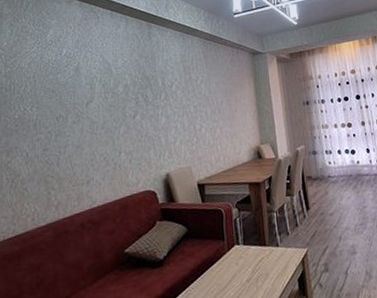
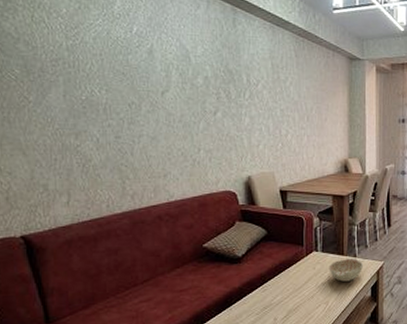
decorative bowl: none [252,247,288,276] -> present [329,257,364,282]

